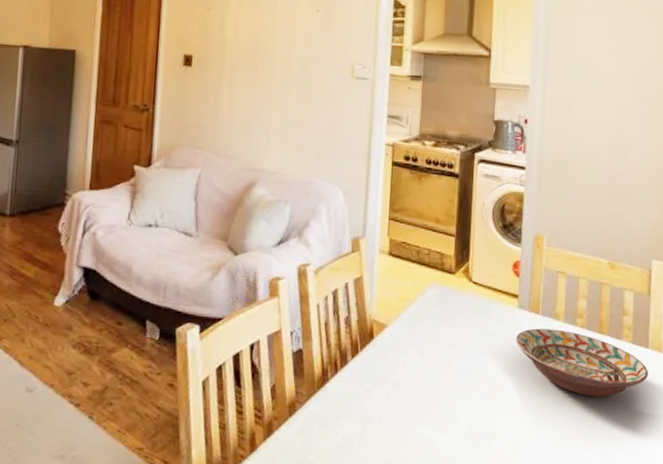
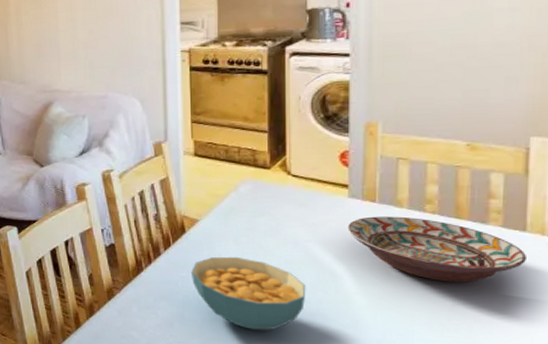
cereal bowl: none [374,367,478,450] -> present [190,256,306,330]

